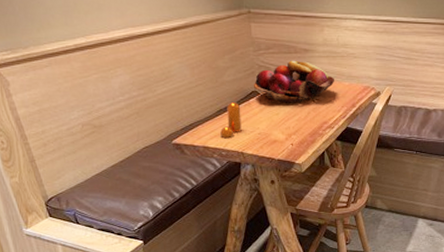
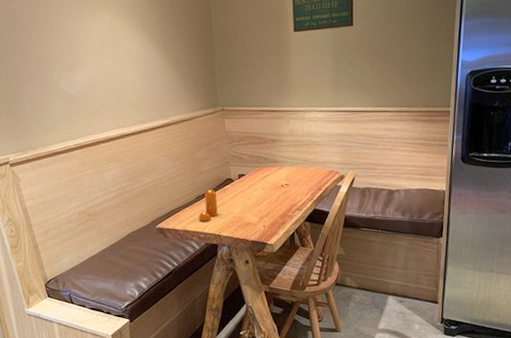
fruit basket: present [253,60,335,103] -> none [227,150,302,189]

